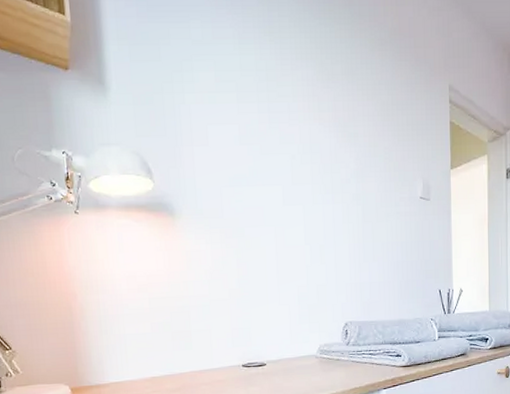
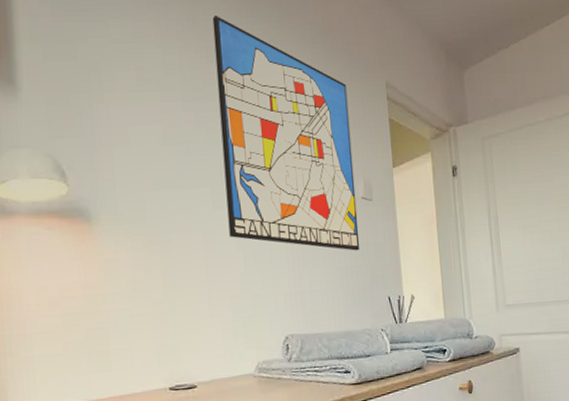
wall art: none [287,17,416,247] -> present [212,16,360,251]

